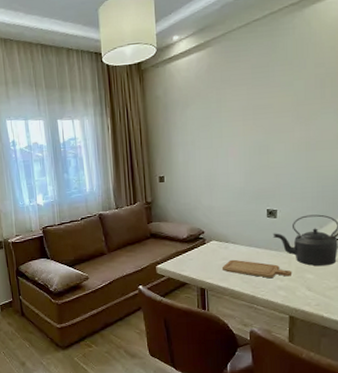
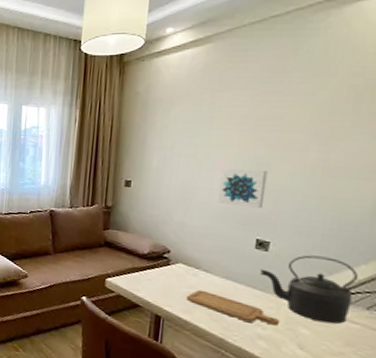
wall art: none [233,152,269,185] -> present [218,168,268,208]

